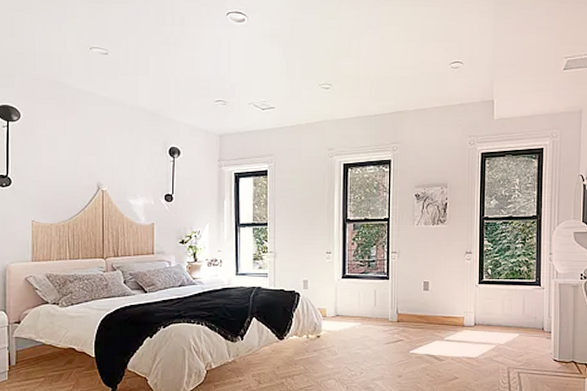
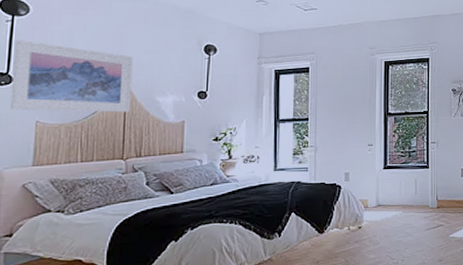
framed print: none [10,144,107,214] -> present [10,40,133,112]

